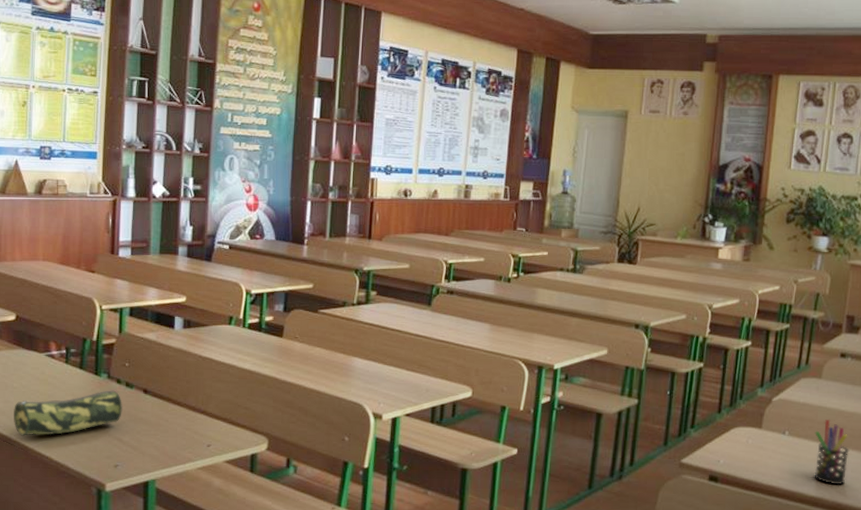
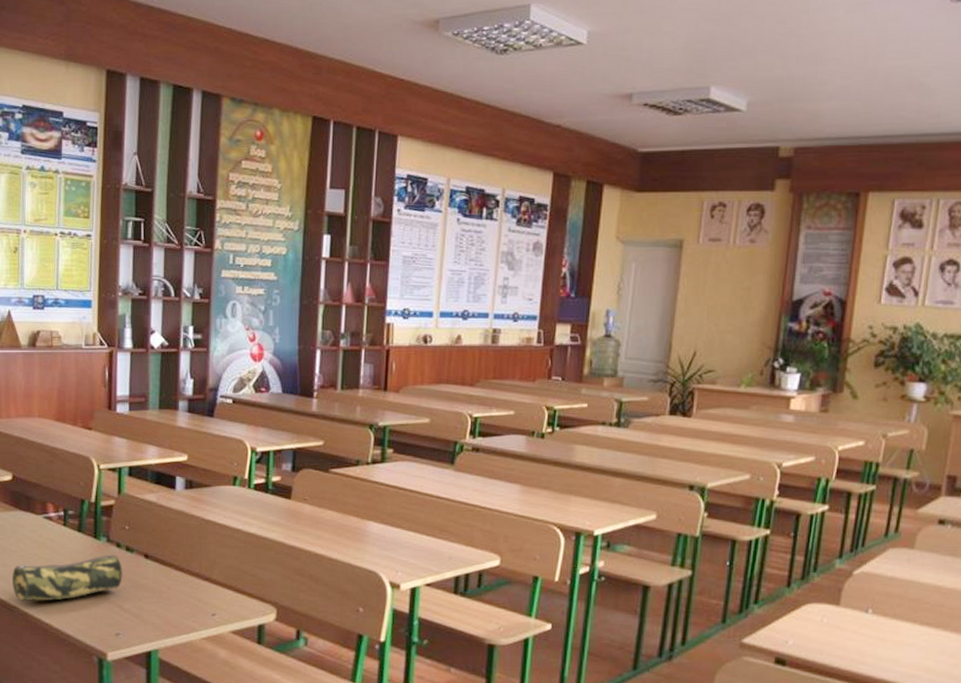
pen holder: present [814,420,850,484] -> none [902,596,947,671]

